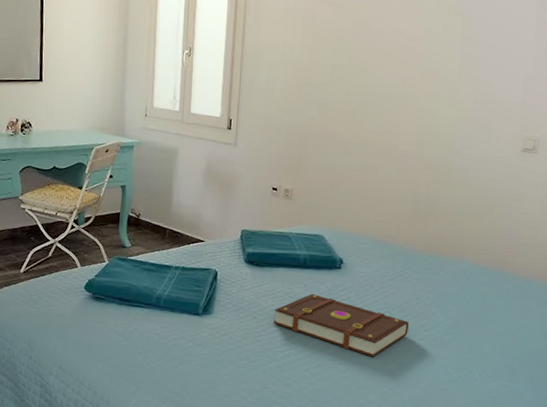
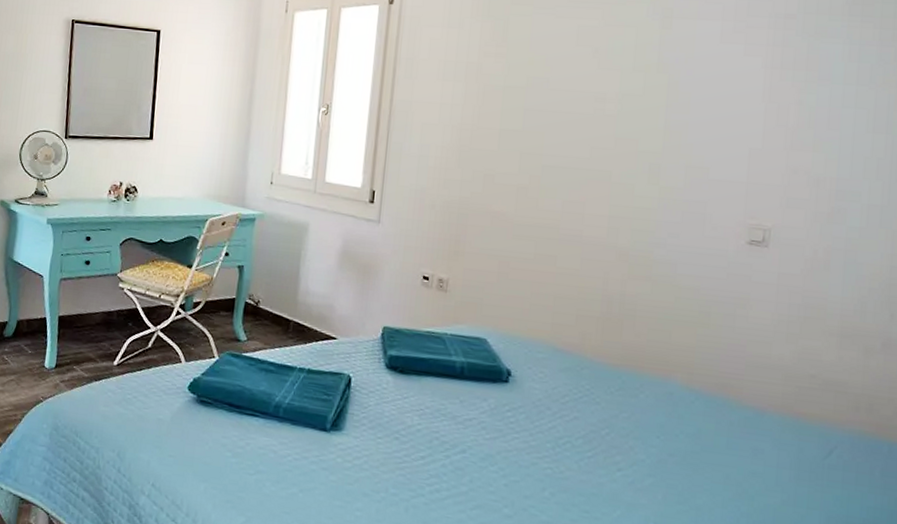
book: present [273,293,409,357] -> none [419,411,597,501]

